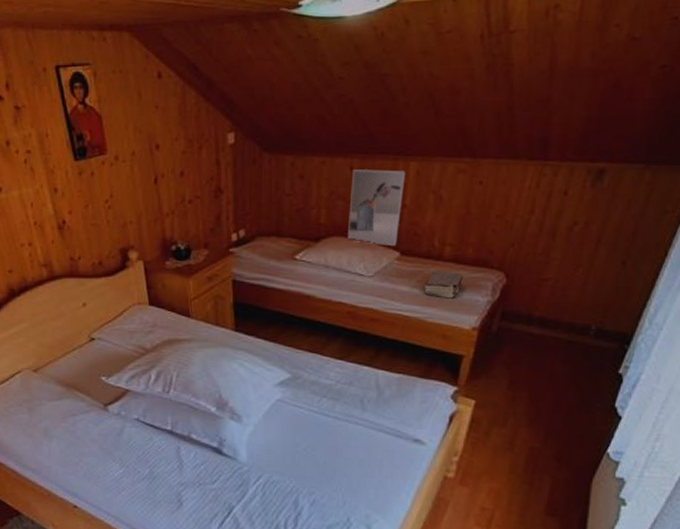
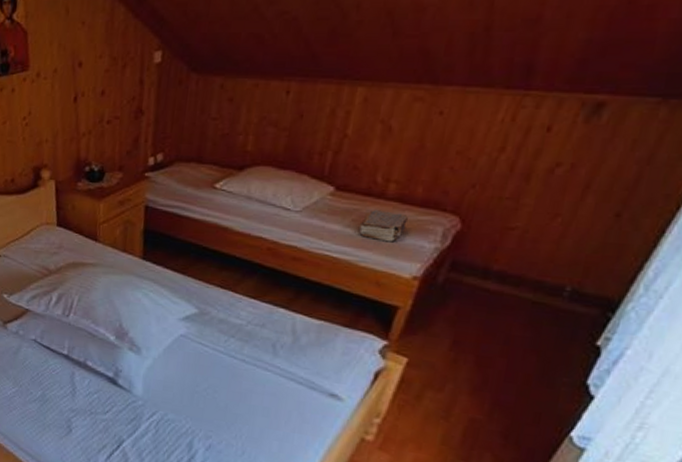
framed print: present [348,170,405,247] -> none [276,94,350,180]

